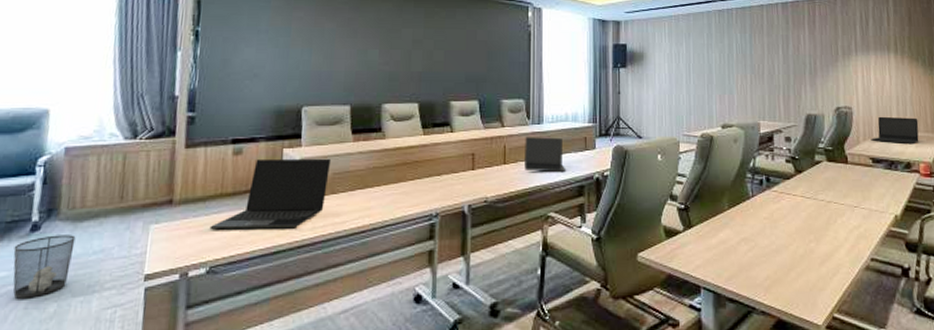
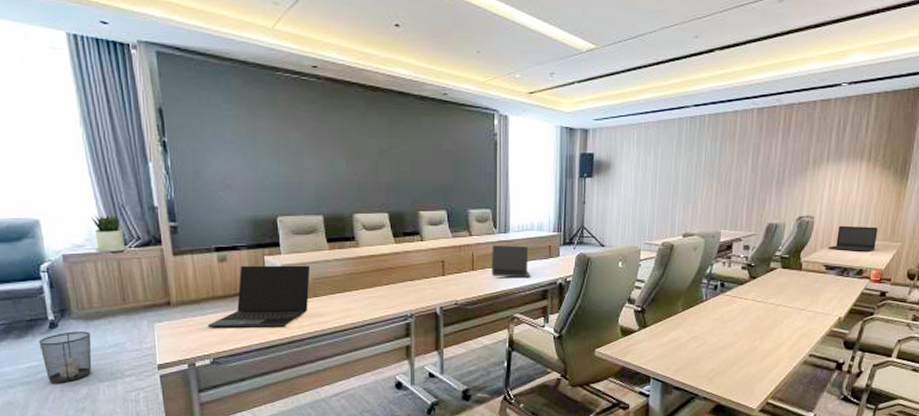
planter: none [101,104,139,146] -> present [91,214,129,253]

